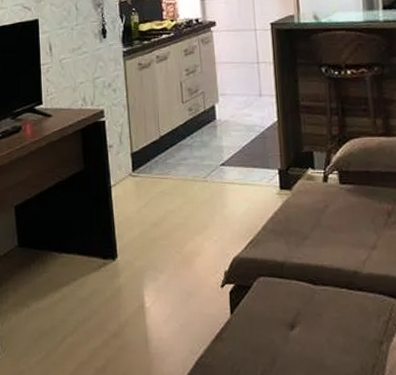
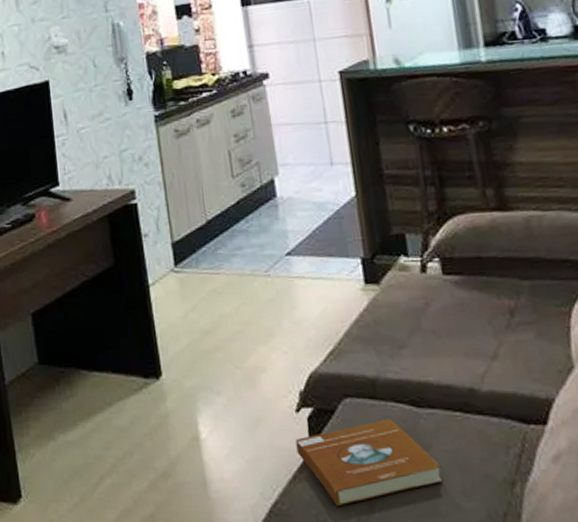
book: none [219,292,330,360] -> present [295,418,443,507]

